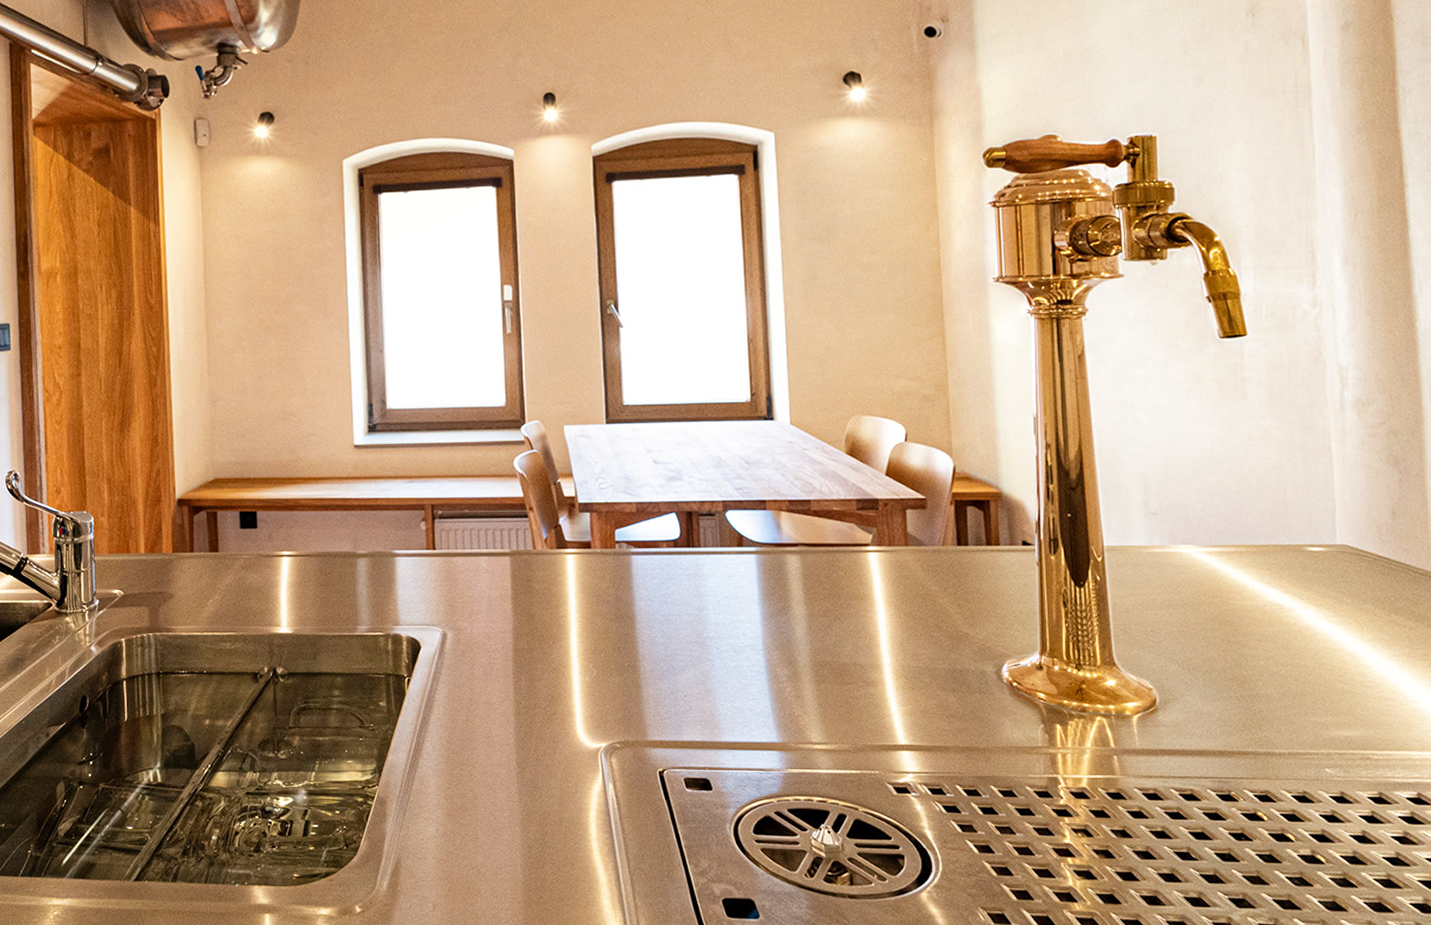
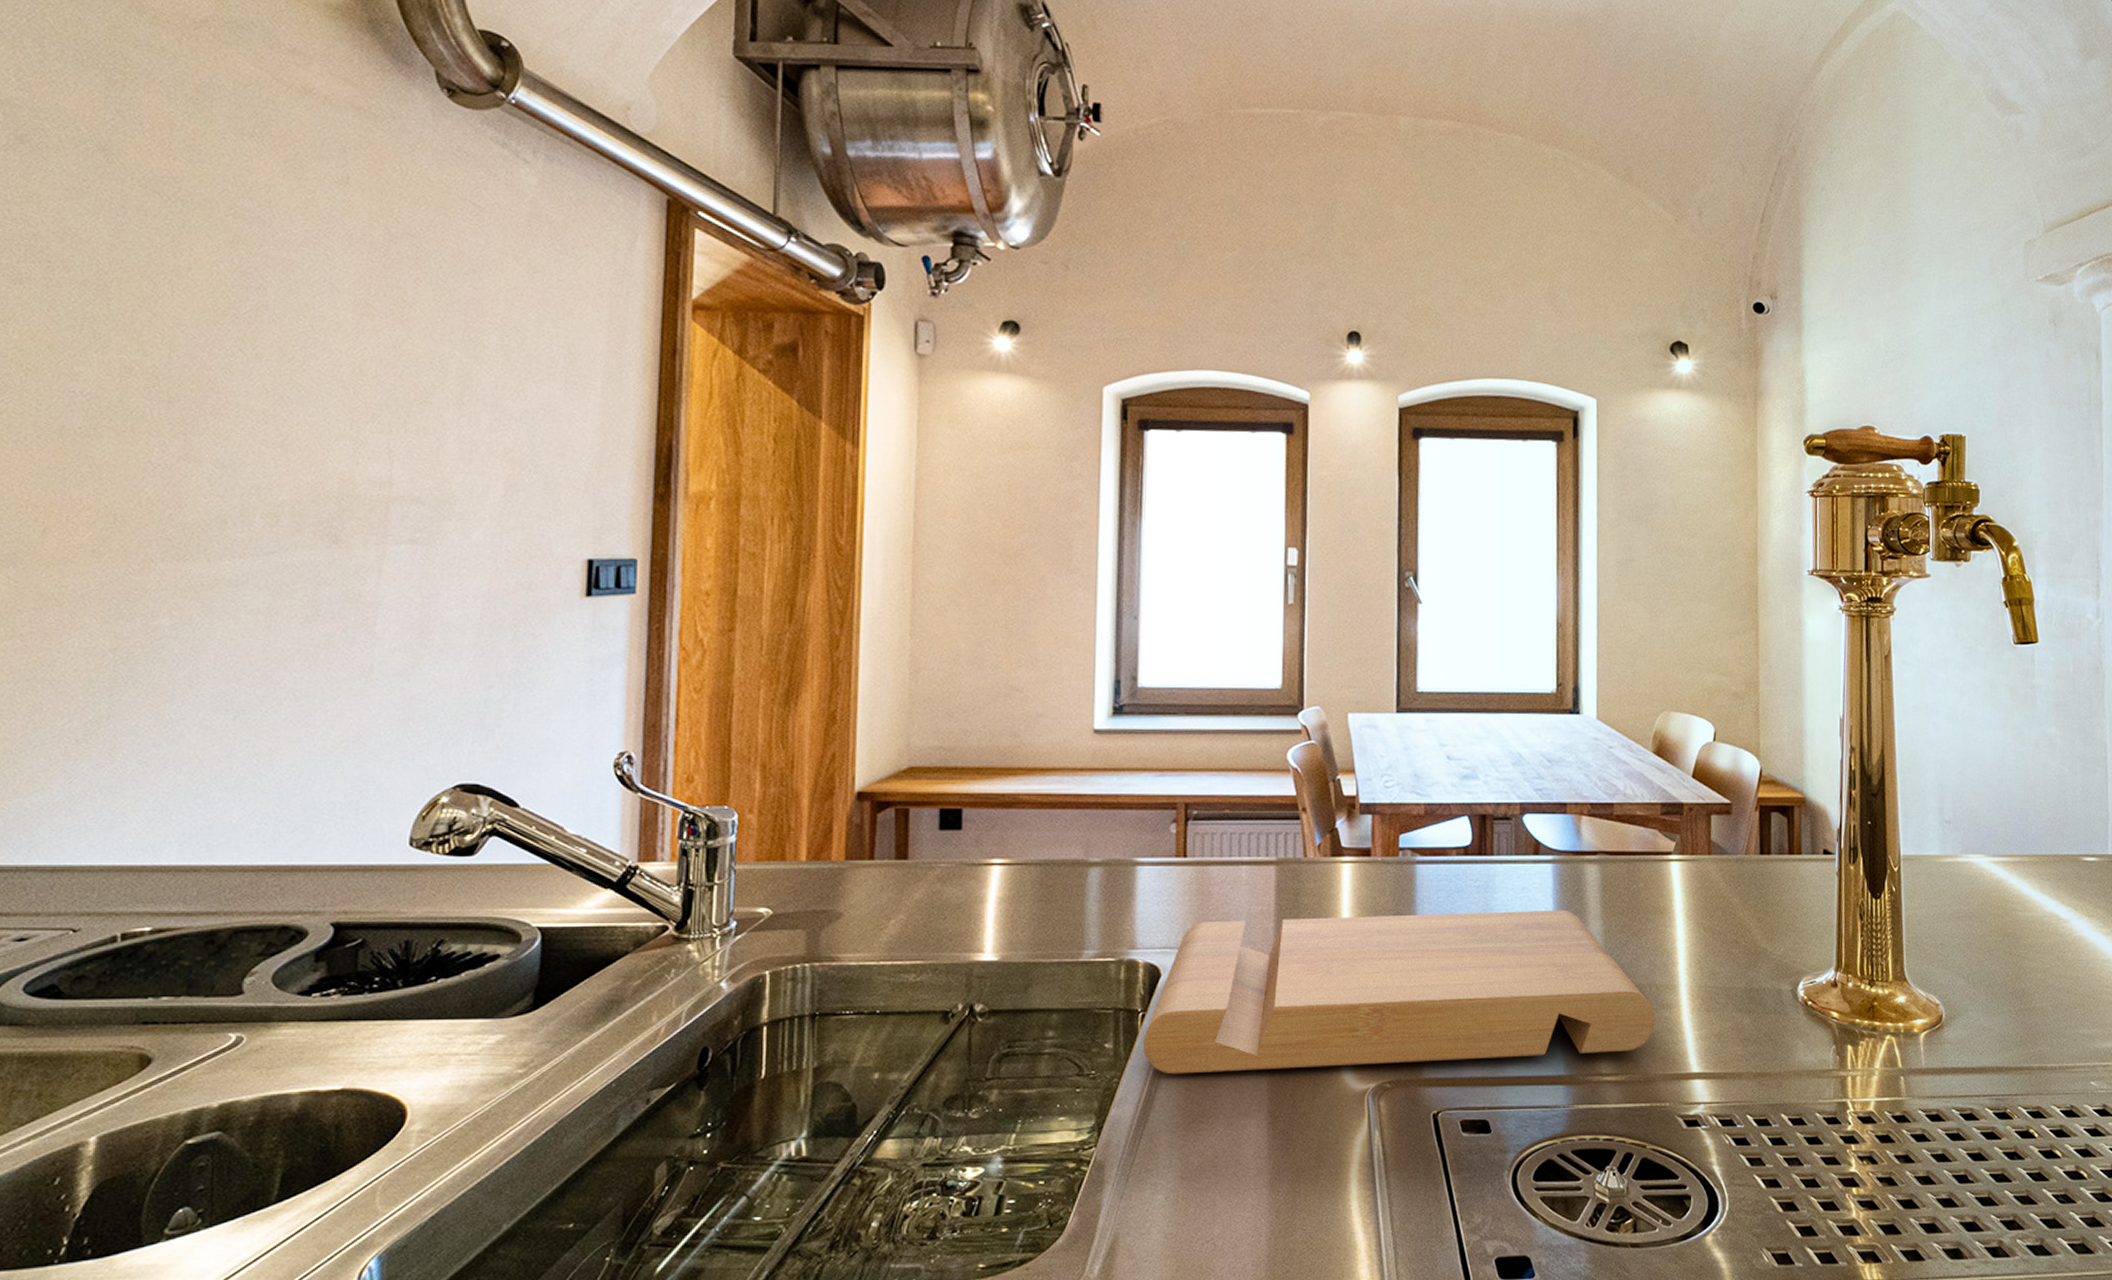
cutting board: none [410,595,861,729] -> present [1143,910,1656,1075]

